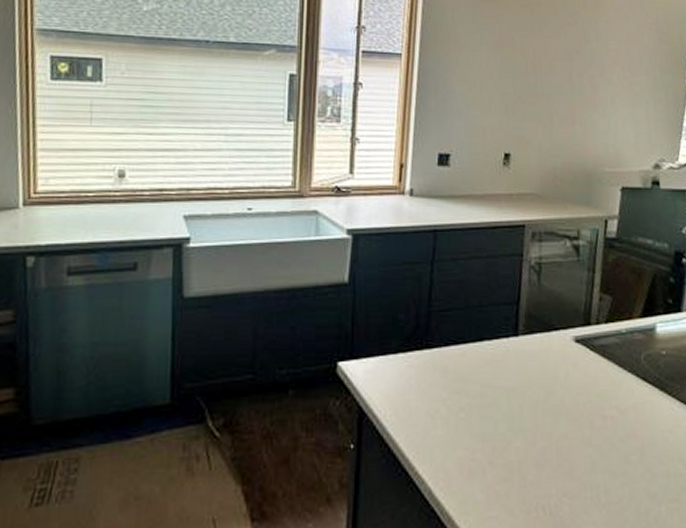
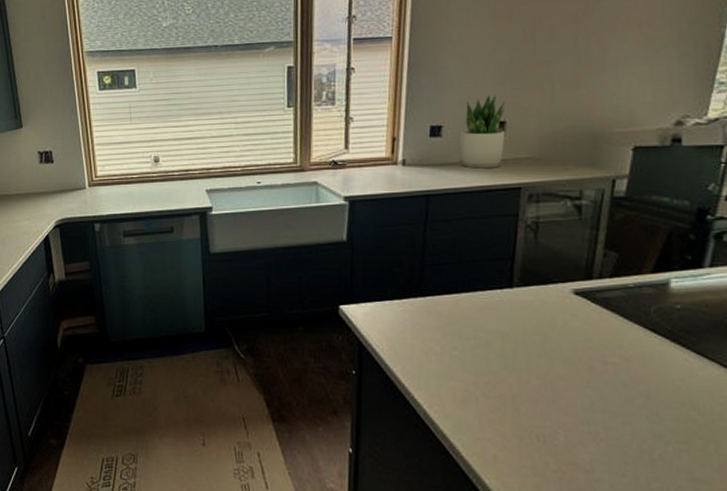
planter: none [467,125,510,203] -> present [459,95,506,169]

